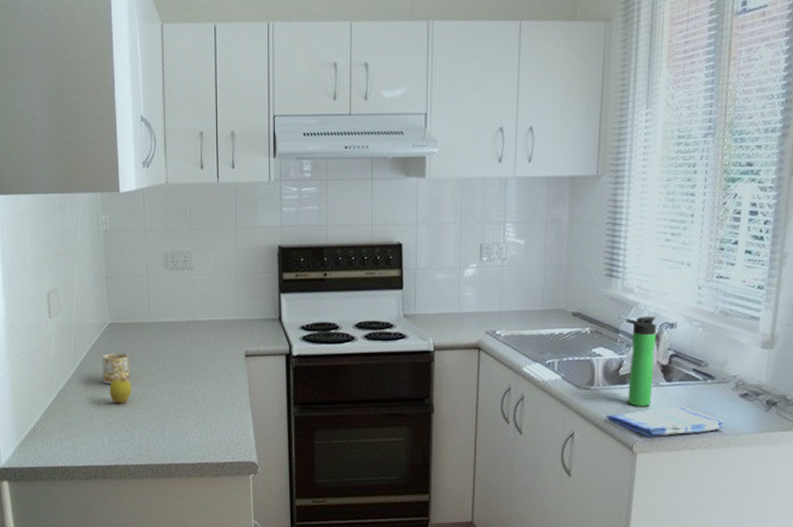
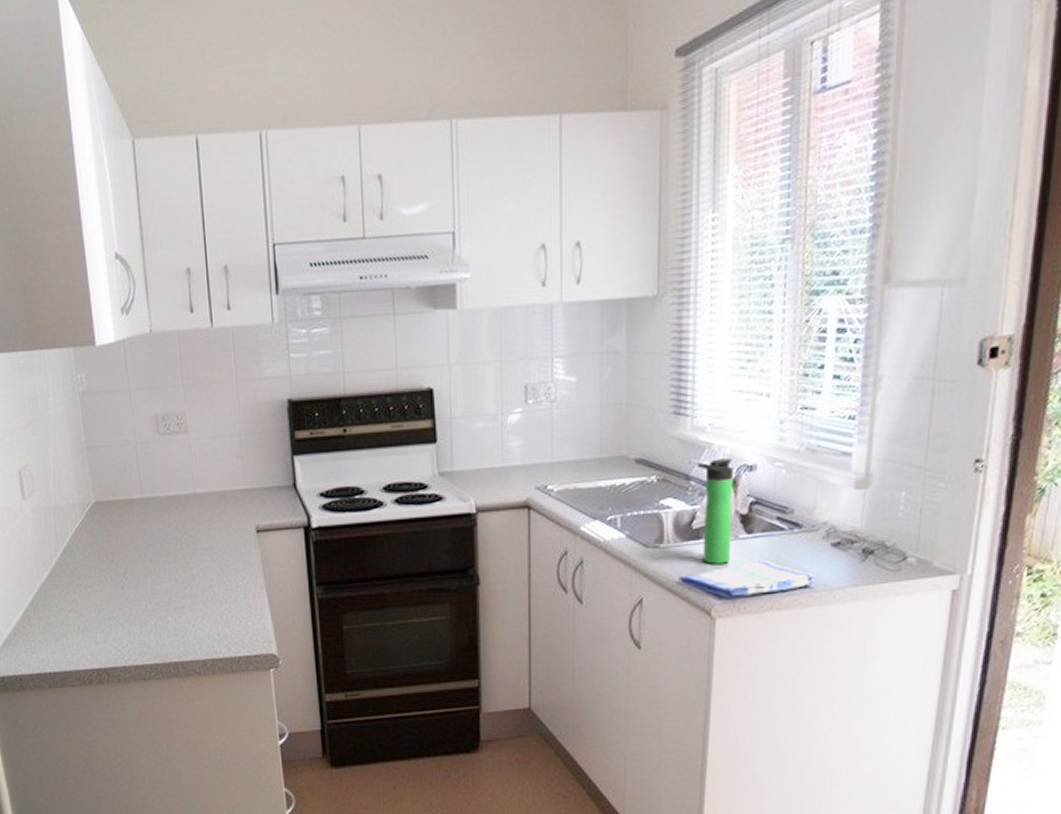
mug: present [102,353,129,384] -> none [88,537,122,573]
apple: present [109,378,132,404] -> none [99,566,126,596]

